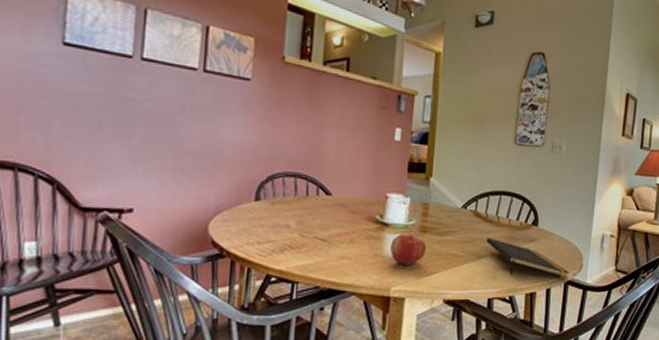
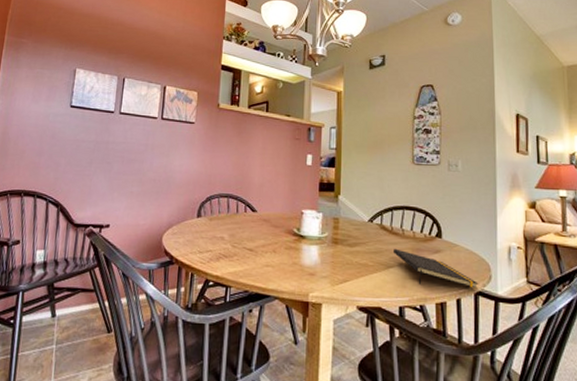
fruit: present [390,233,427,265] -> none [307,244,339,274]

